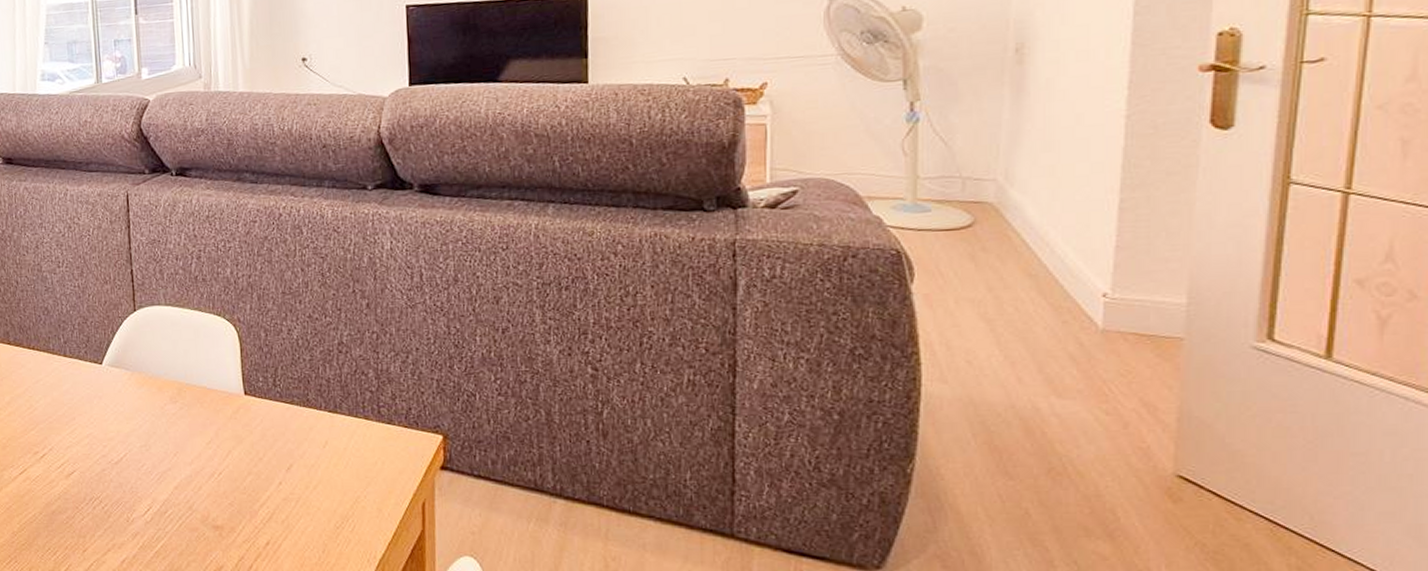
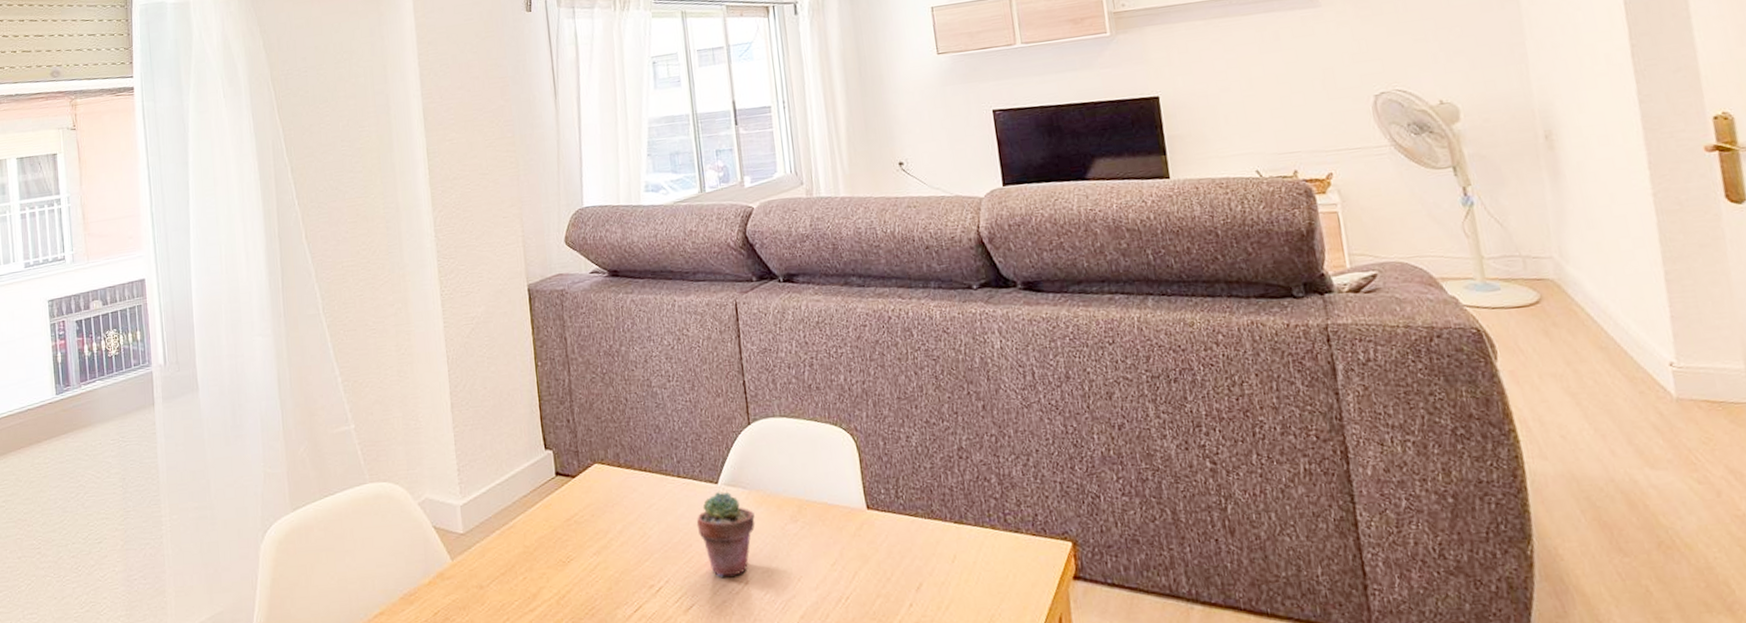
potted succulent: none [80,372,136,448] -> present [696,492,756,577]

